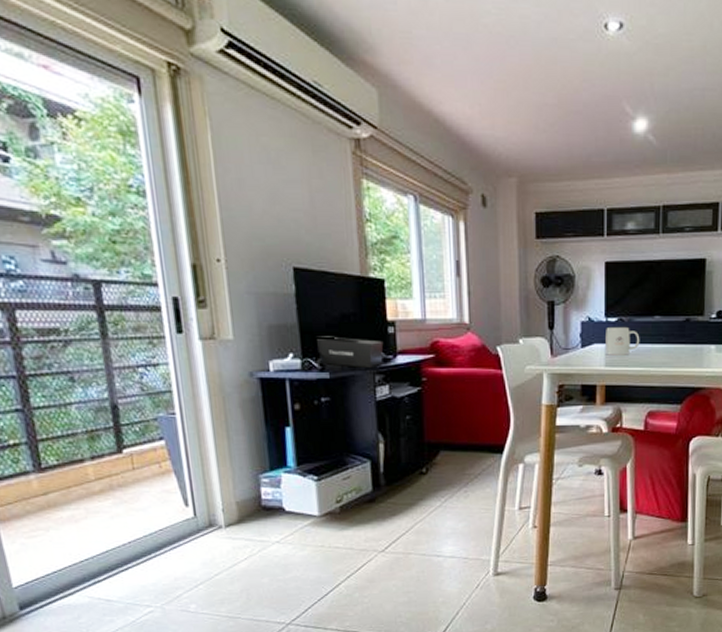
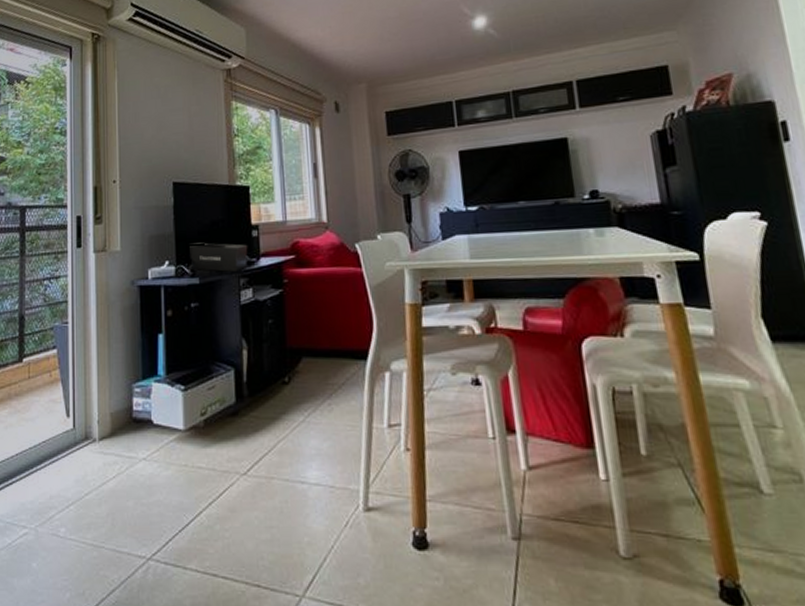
mug: present [606,326,640,357] -> none [466,214,506,248]

